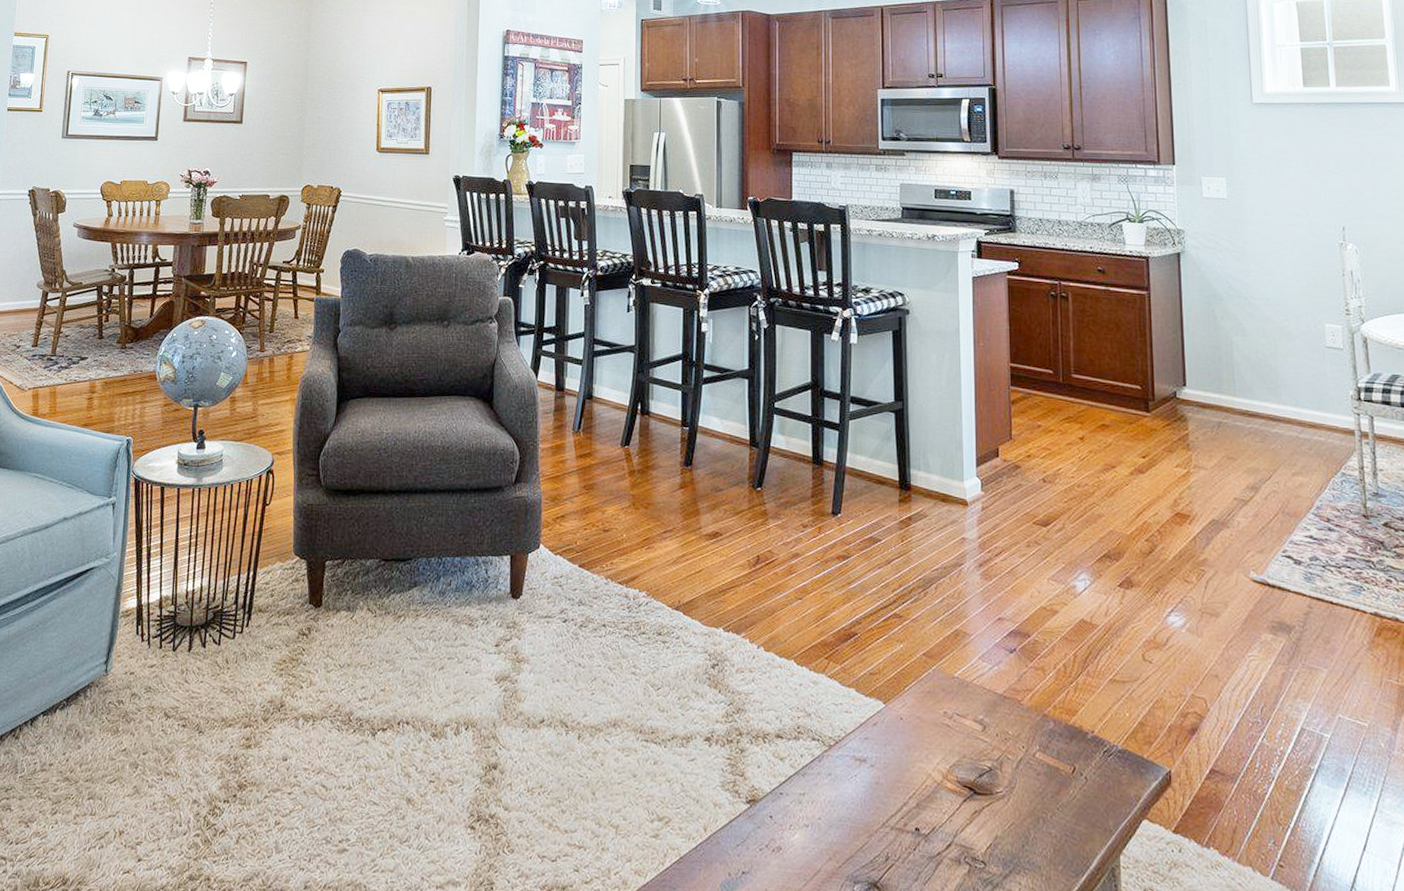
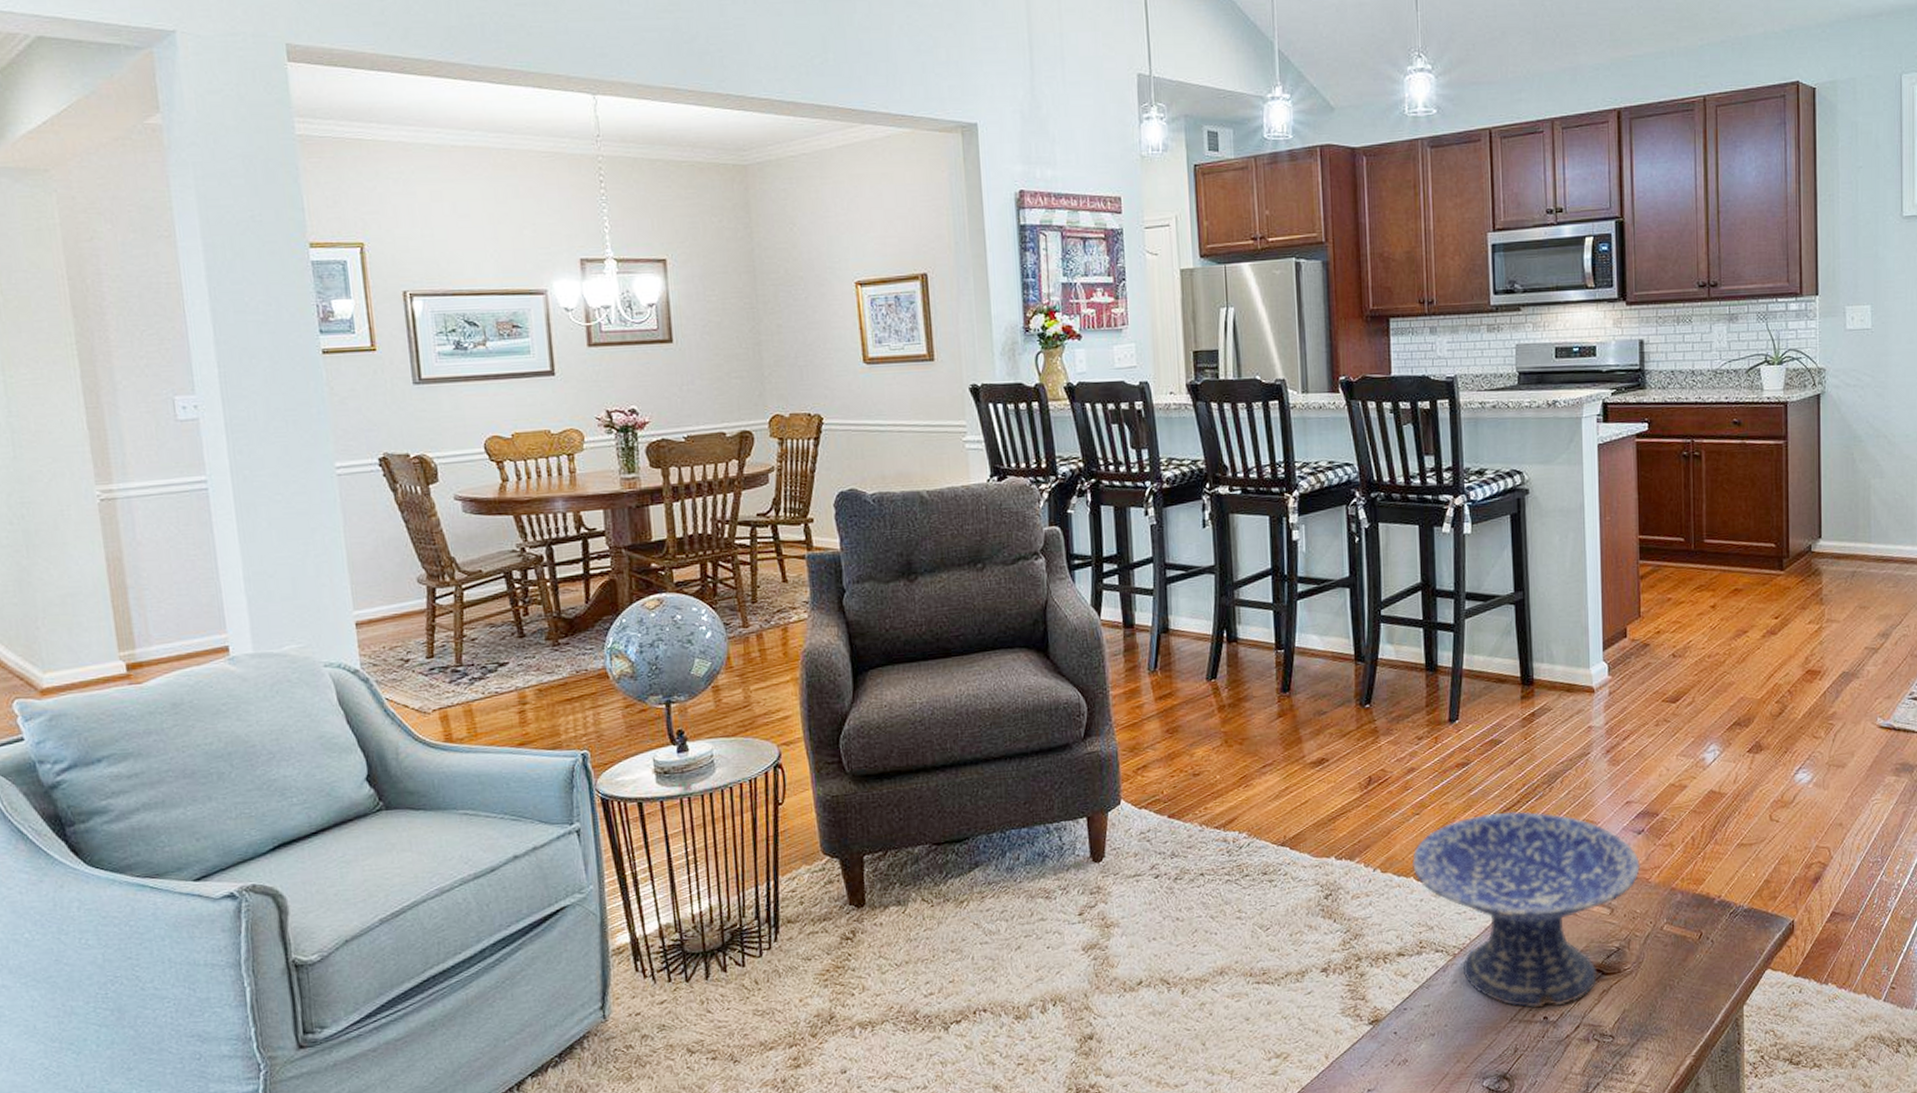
decorative bowl: none [793,609,1013,819] -> present [1411,811,1641,1008]

